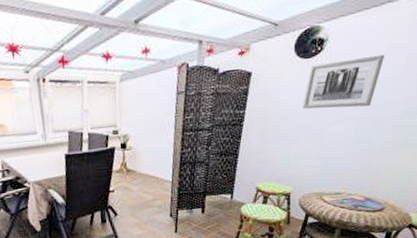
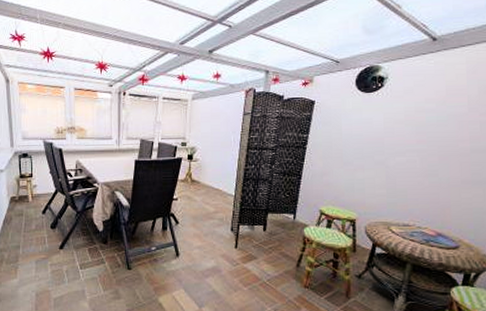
wall art: present [303,54,384,109] -> none [365,94,445,142]

